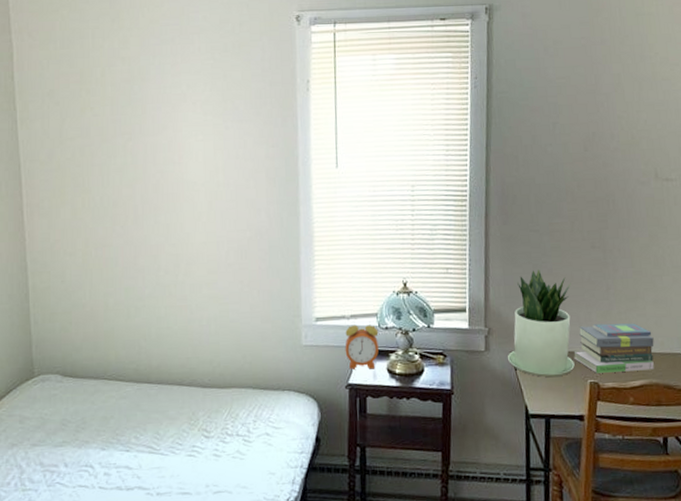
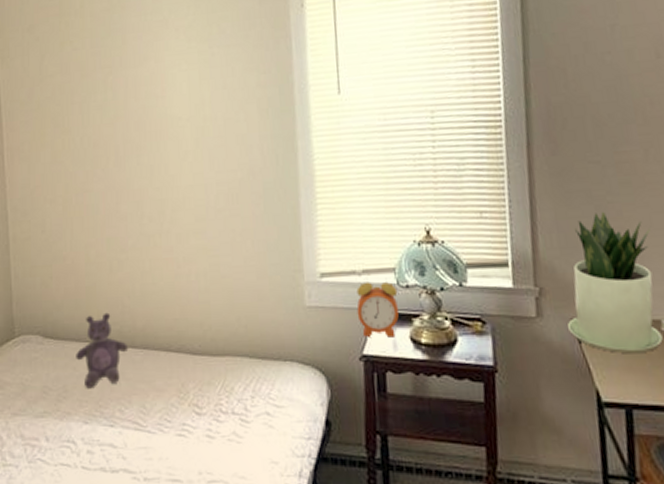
stuffed animal: none [94,353,144,420] -> present [76,312,129,389]

